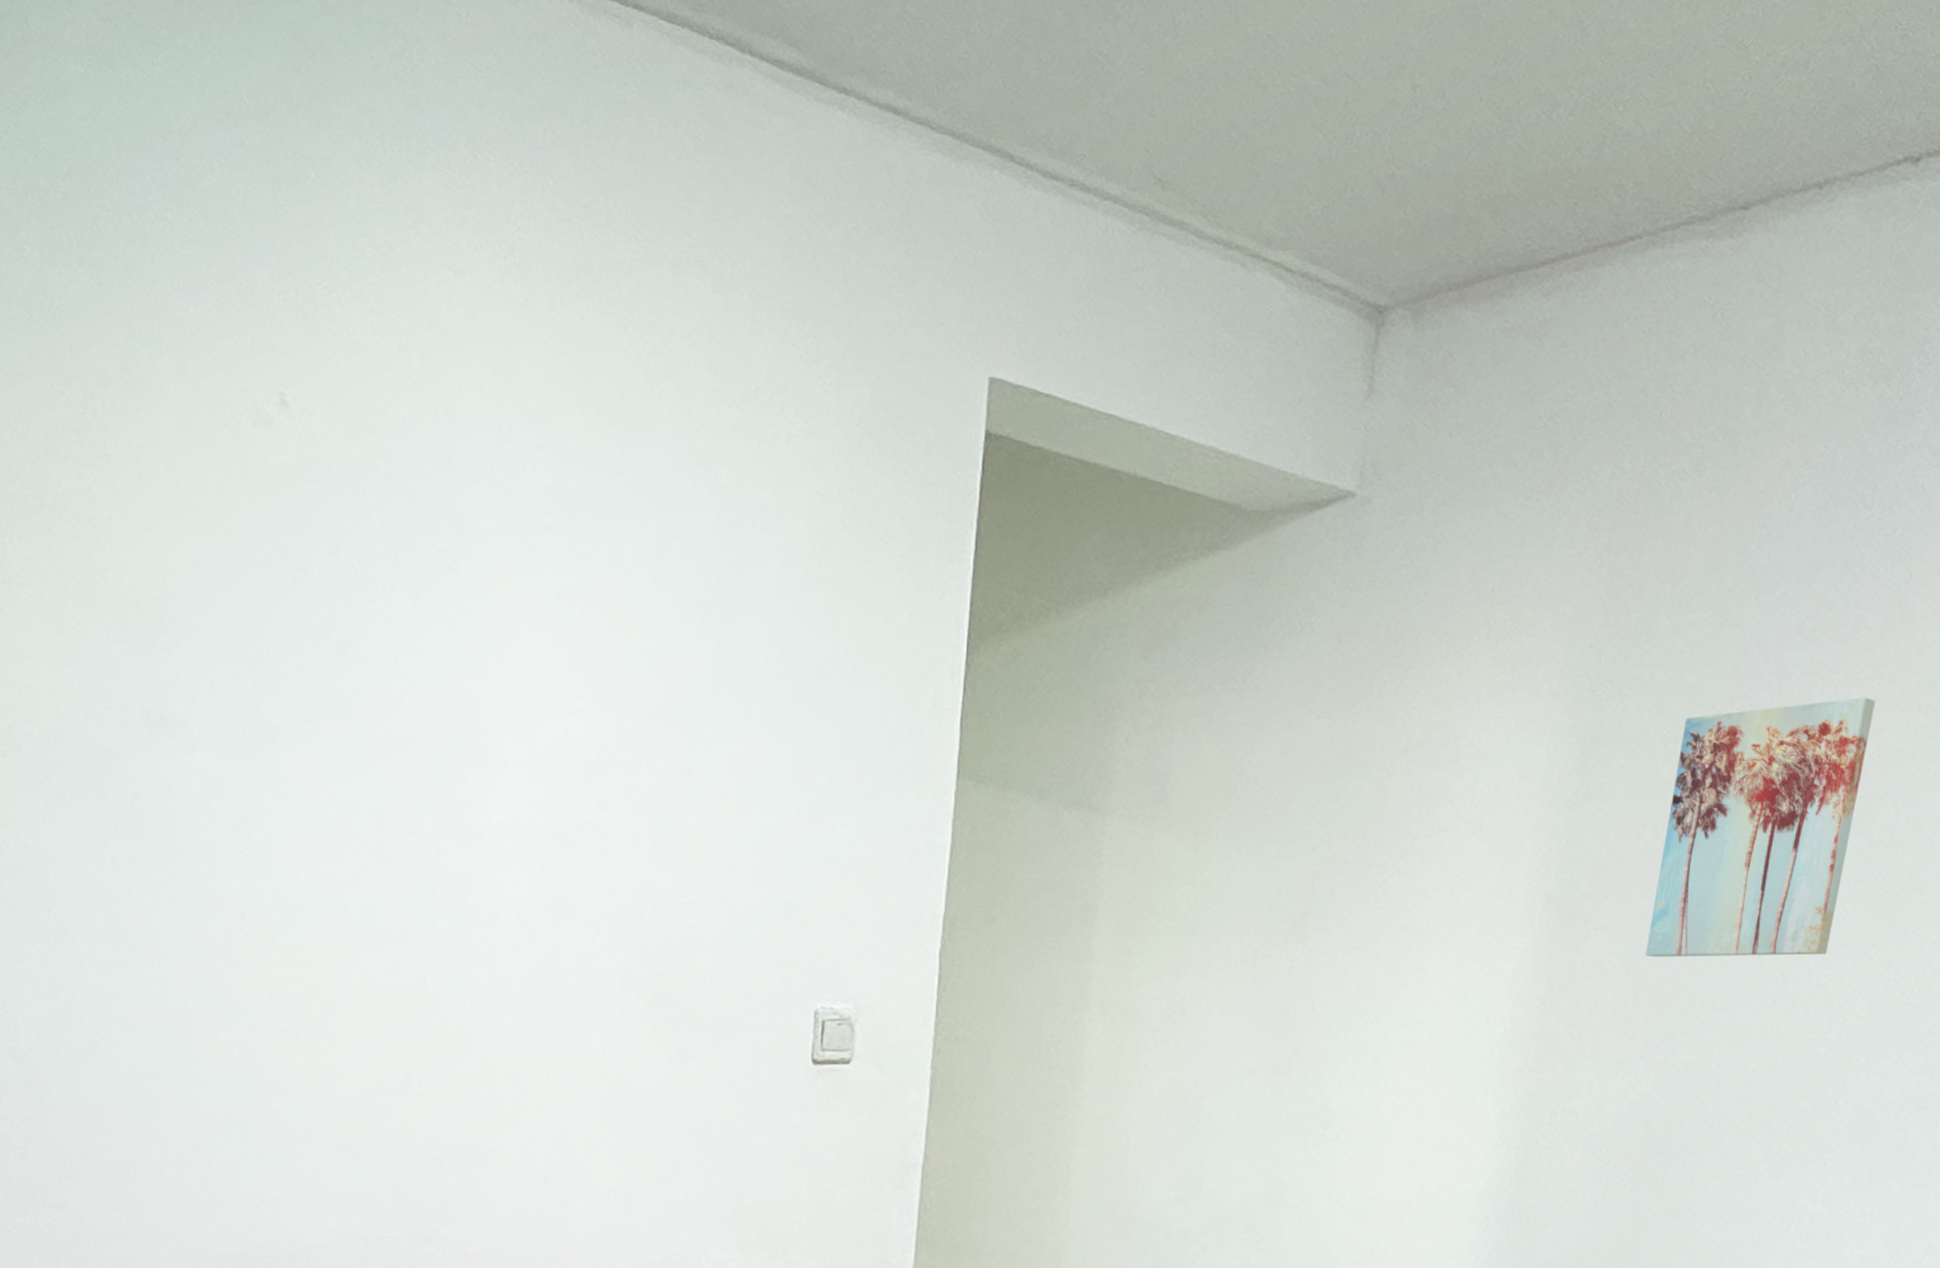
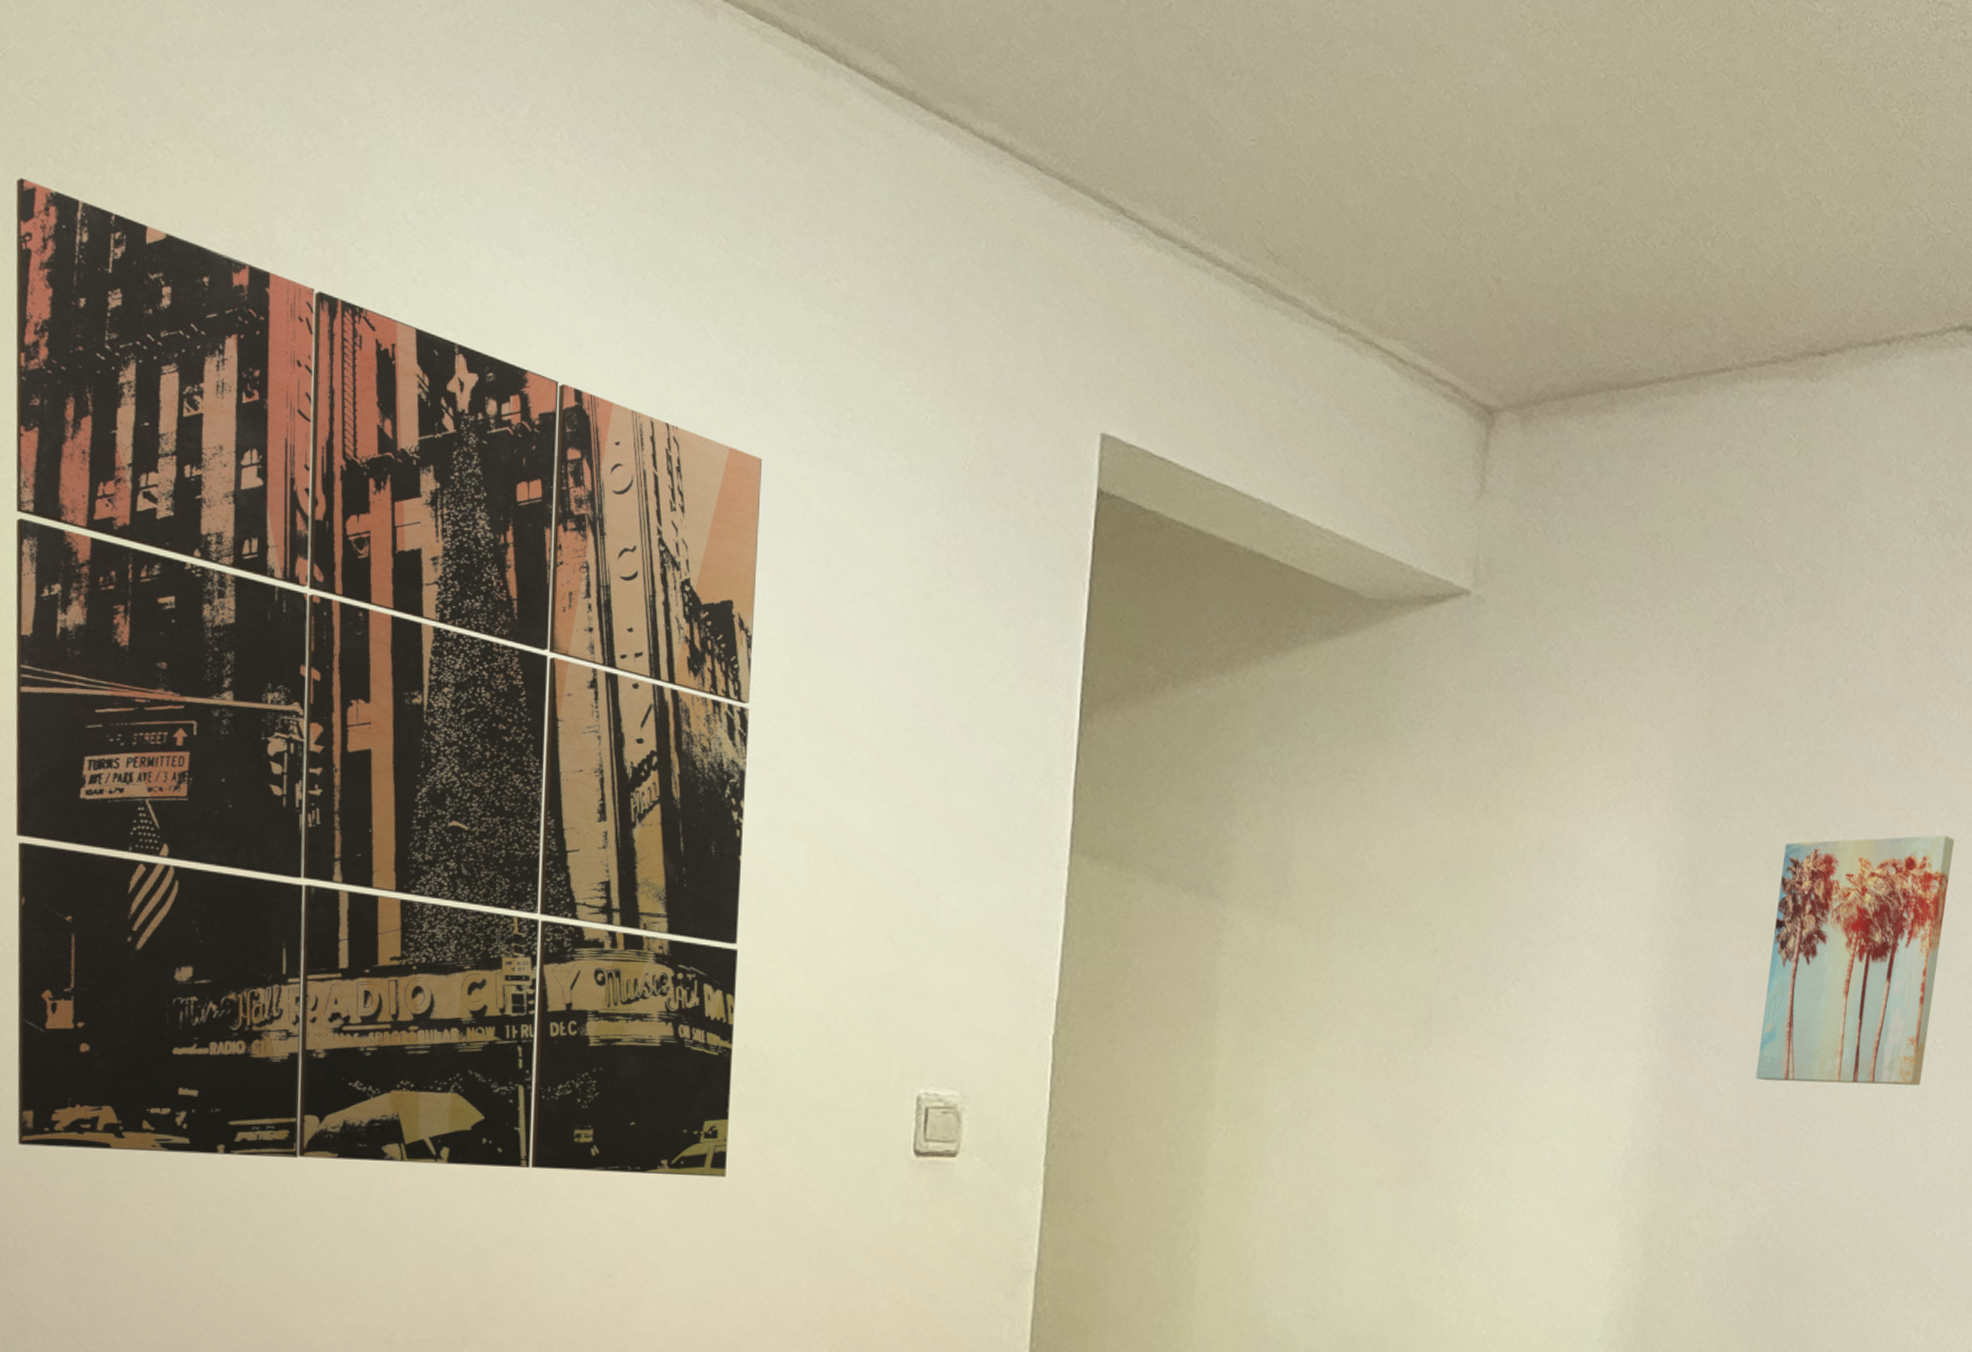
wall art: none [48,262,675,1090] -> present [15,178,763,1178]

